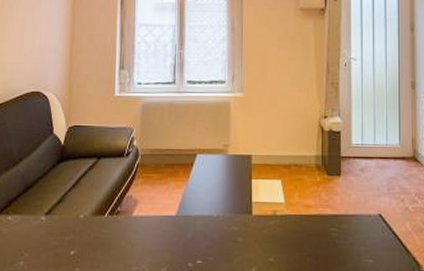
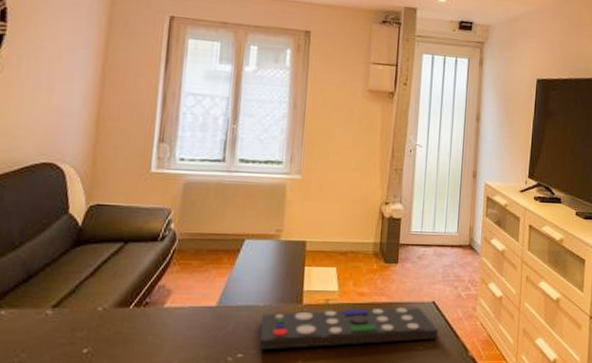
remote control: none [215,219,387,258] -> present [259,306,438,351]

